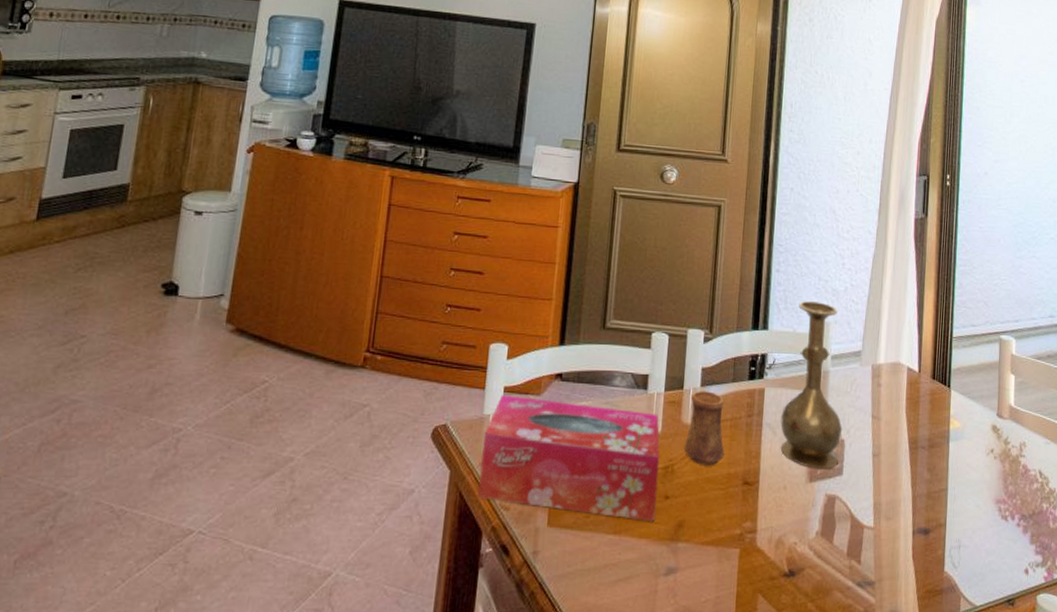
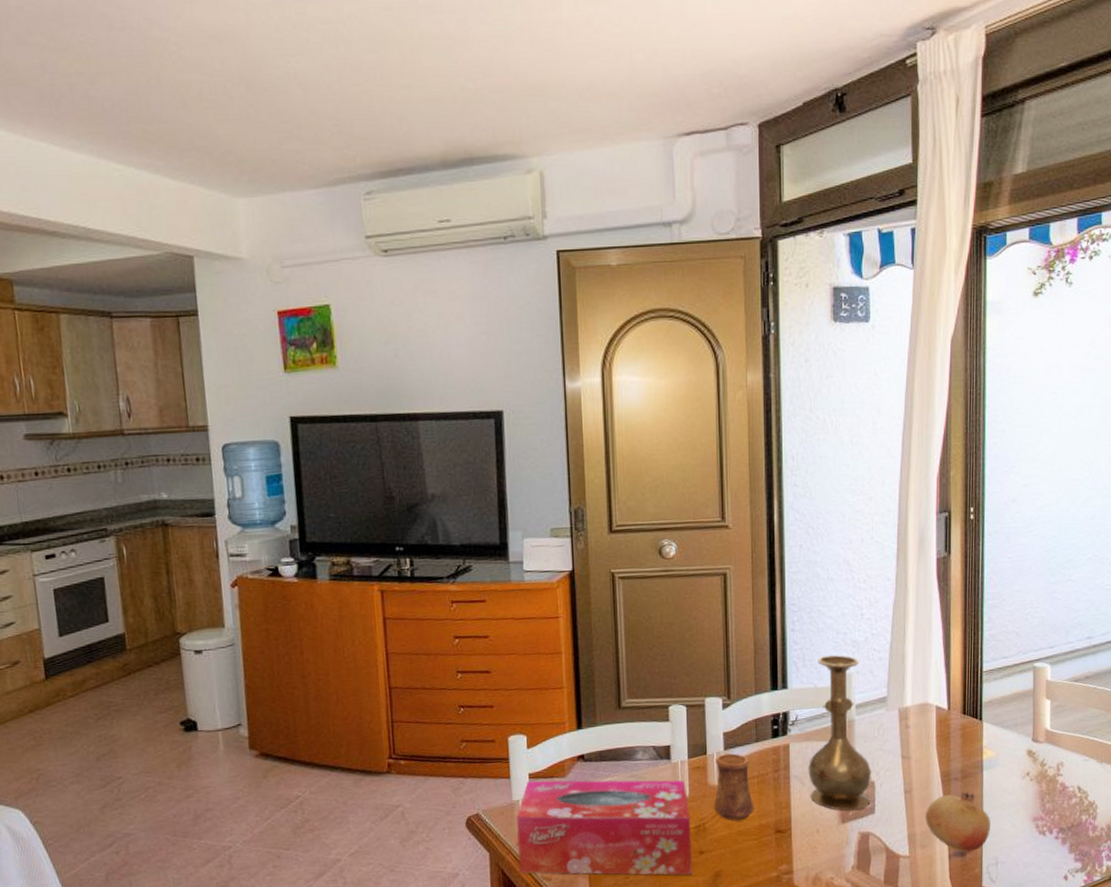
fruit: none [892,462,955,530] -> present [926,791,990,852]

